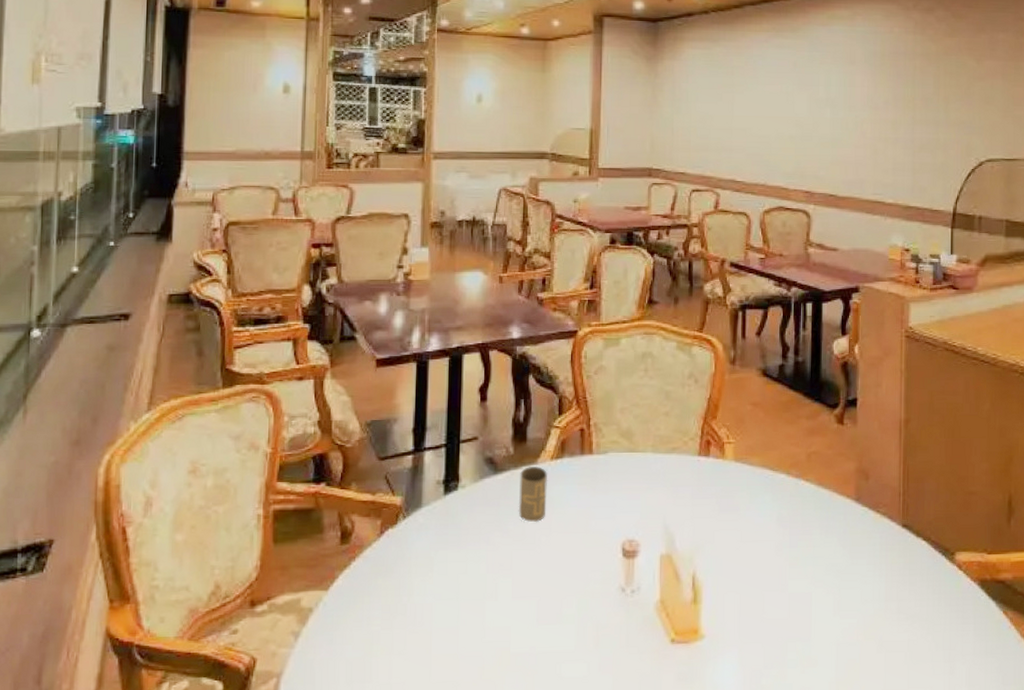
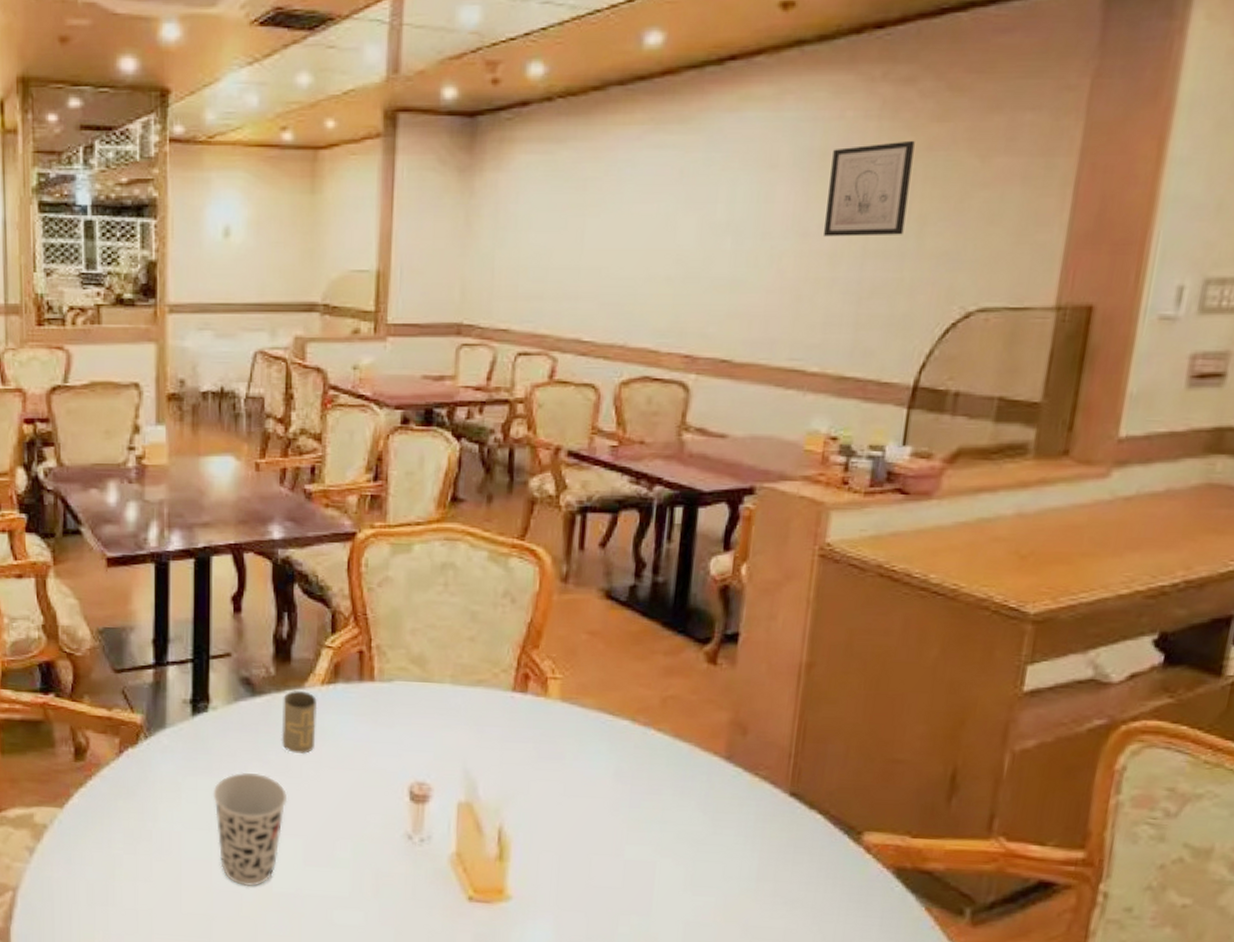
cup: none [460,542,524,650] -> present [213,772,288,887]
wall art: none [888,48,937,110] -> present [824,140,915,237]

